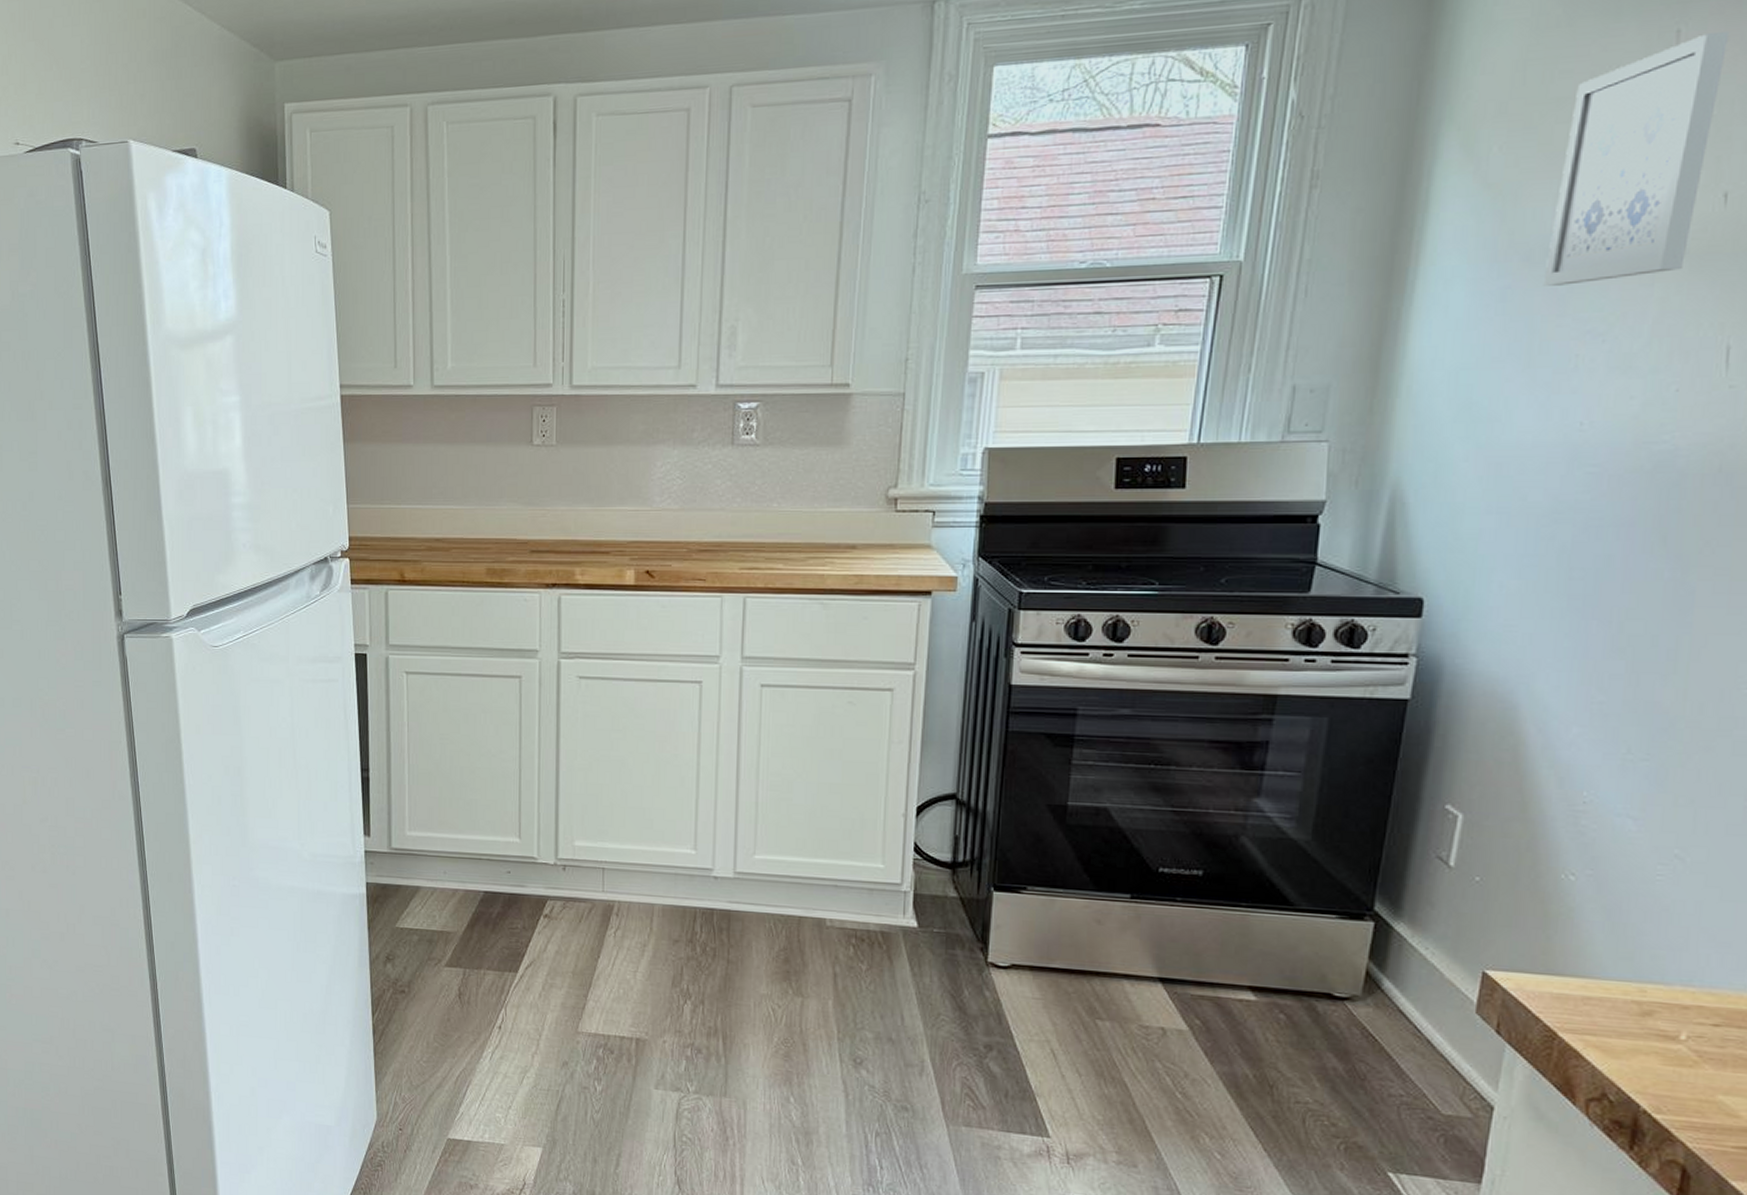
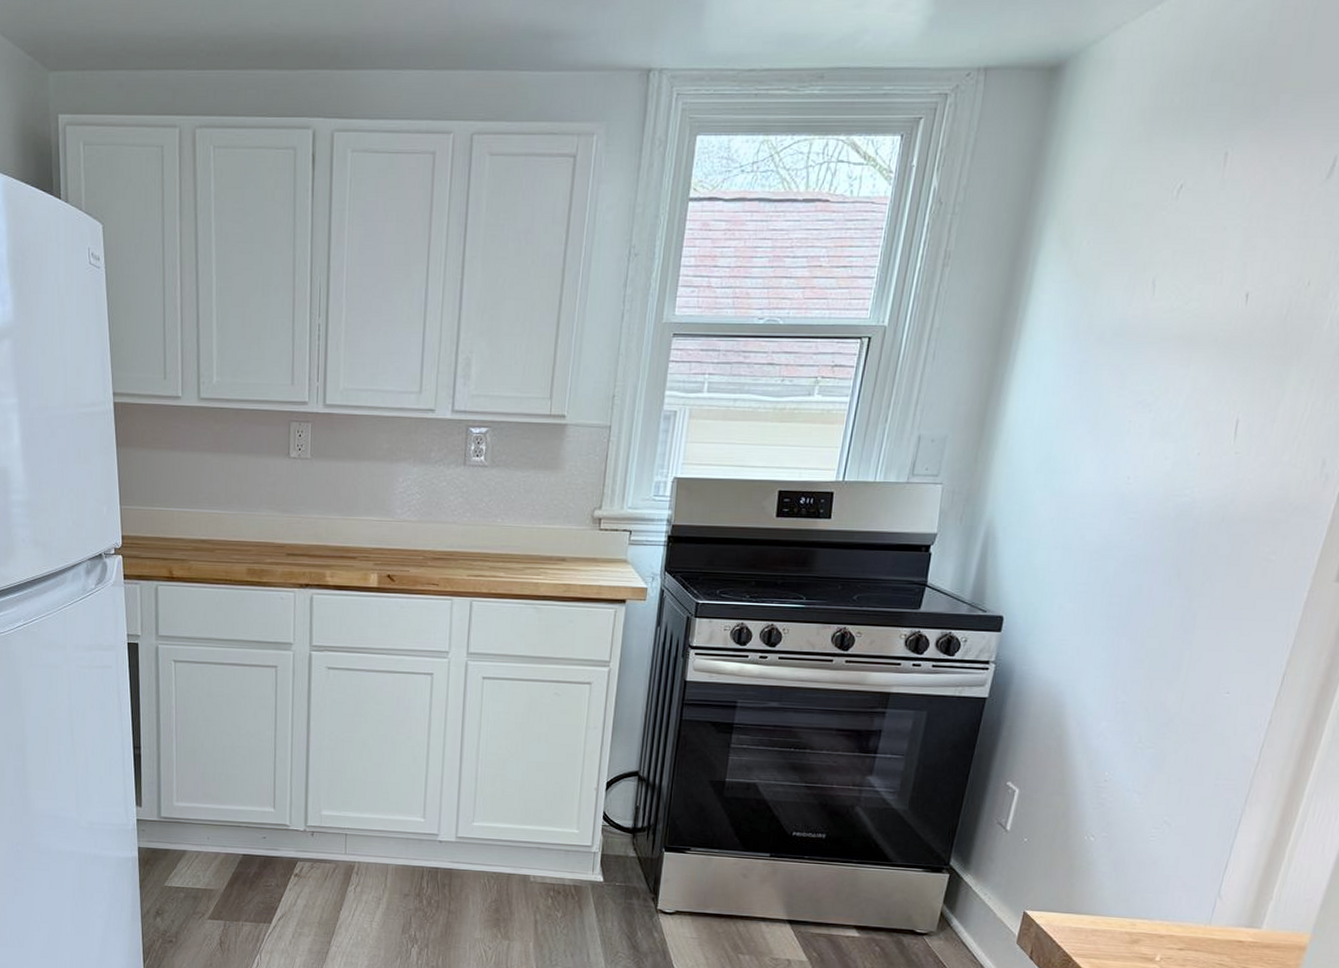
wall art: present [1543,32,1730,286] -> none [1110,158,1263,363]

